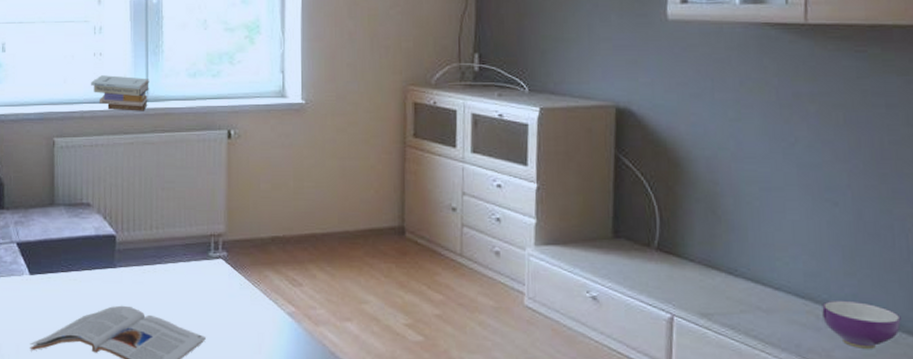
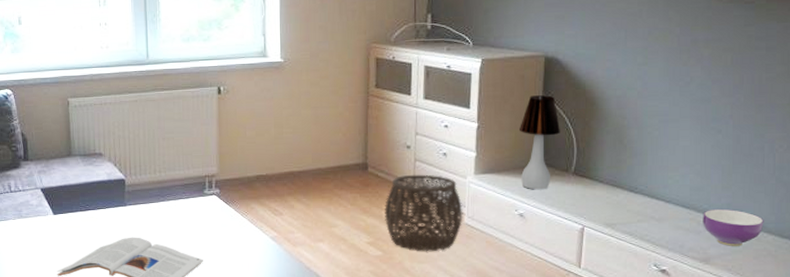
books: present [90,75,149,111] -> none [97,42,149,74]
woven basket: none [425,242,523,339] -> present [384,174,463,251]
table lamp: none [588,153,638,268] -> present [520,95,560,190]

